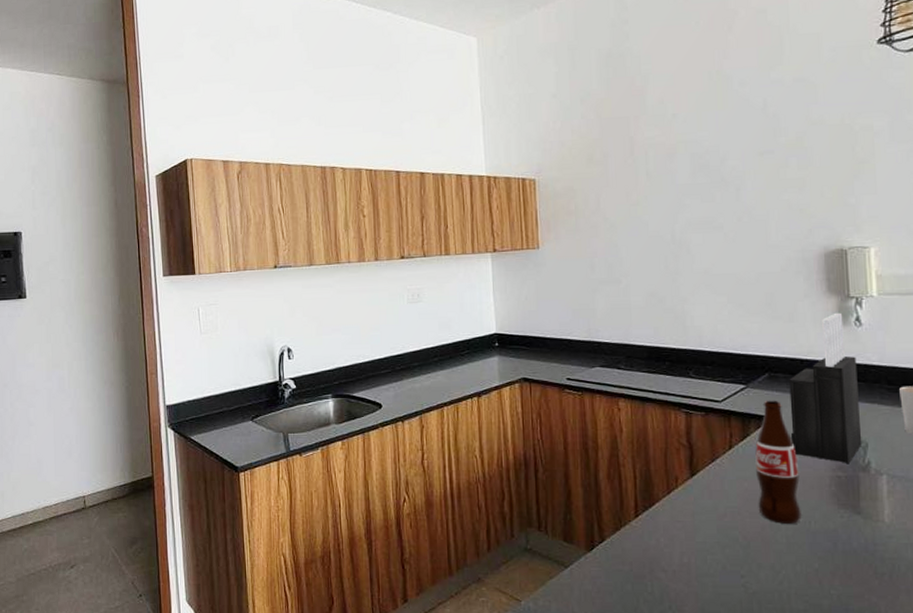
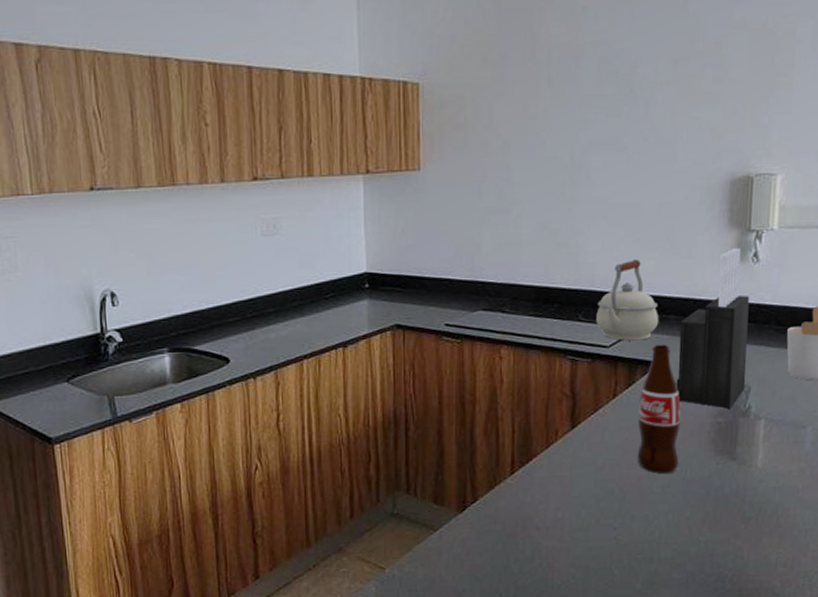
kettle: none [706,323,768,397] -> present [596,259,659,341]

